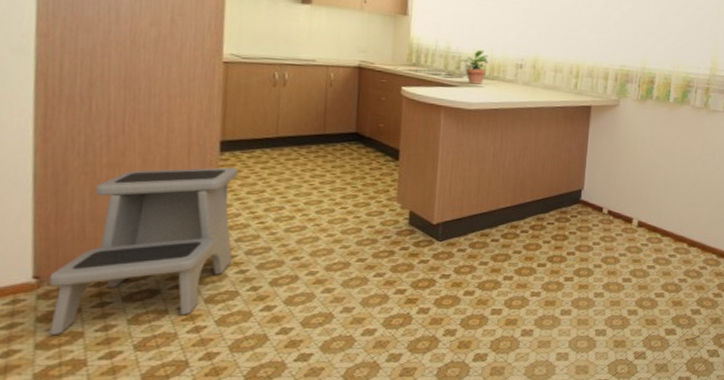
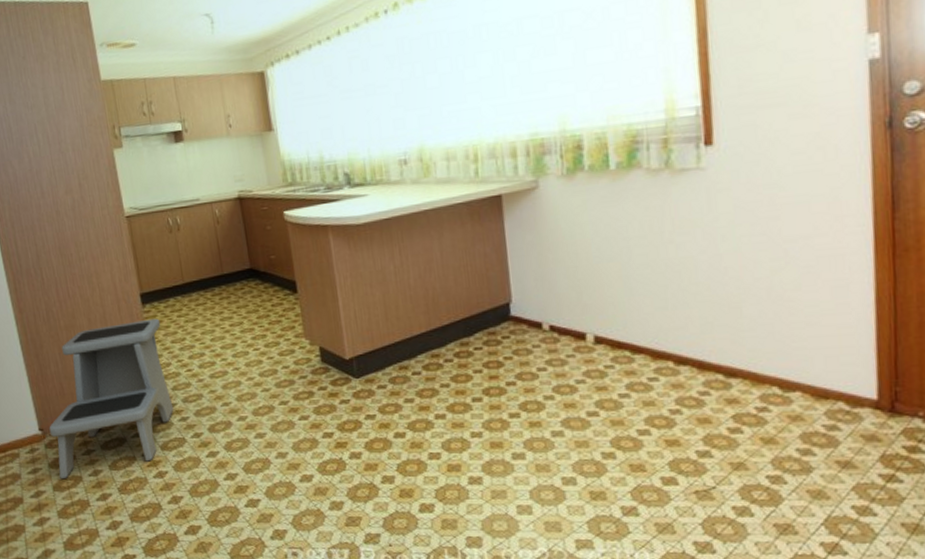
potted plant: present [459,50,488,85] -> none [335,151,368,195]

